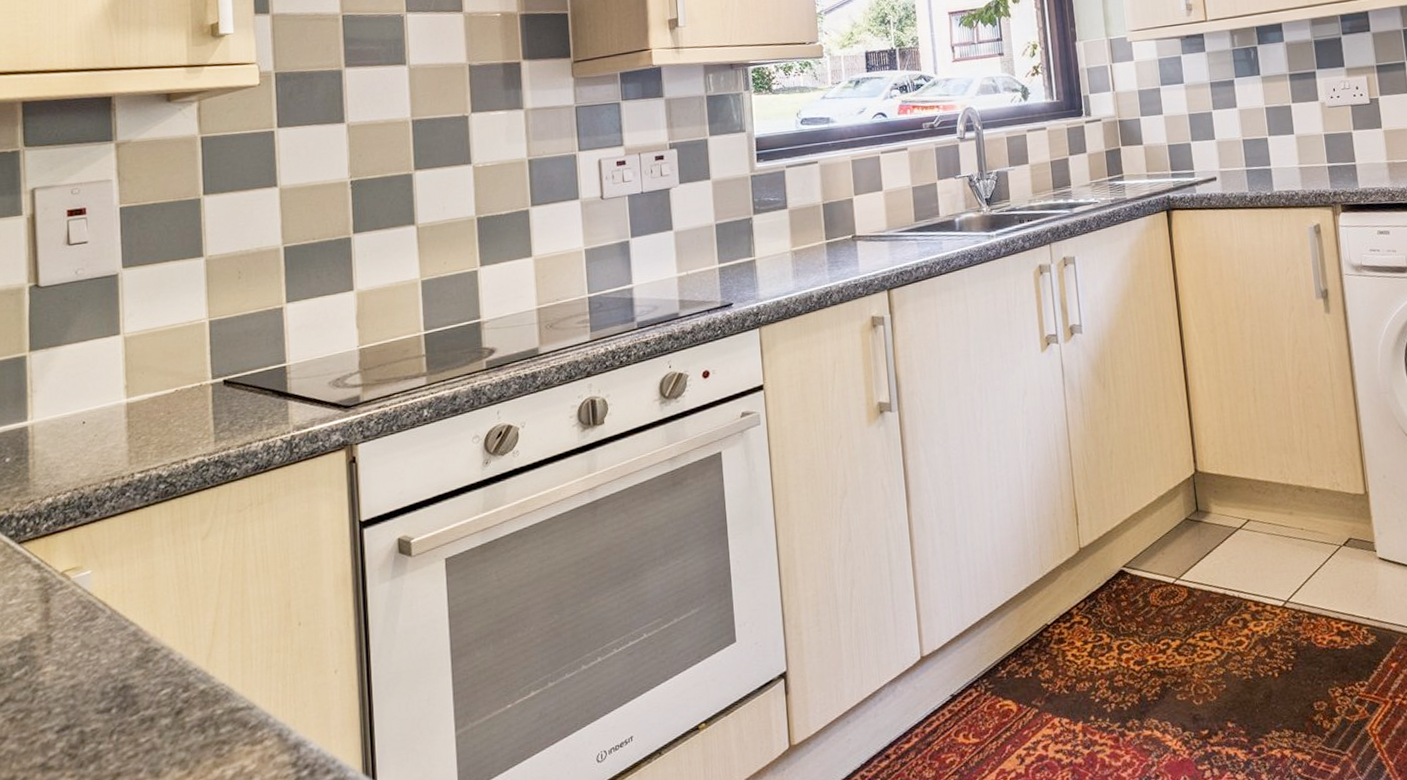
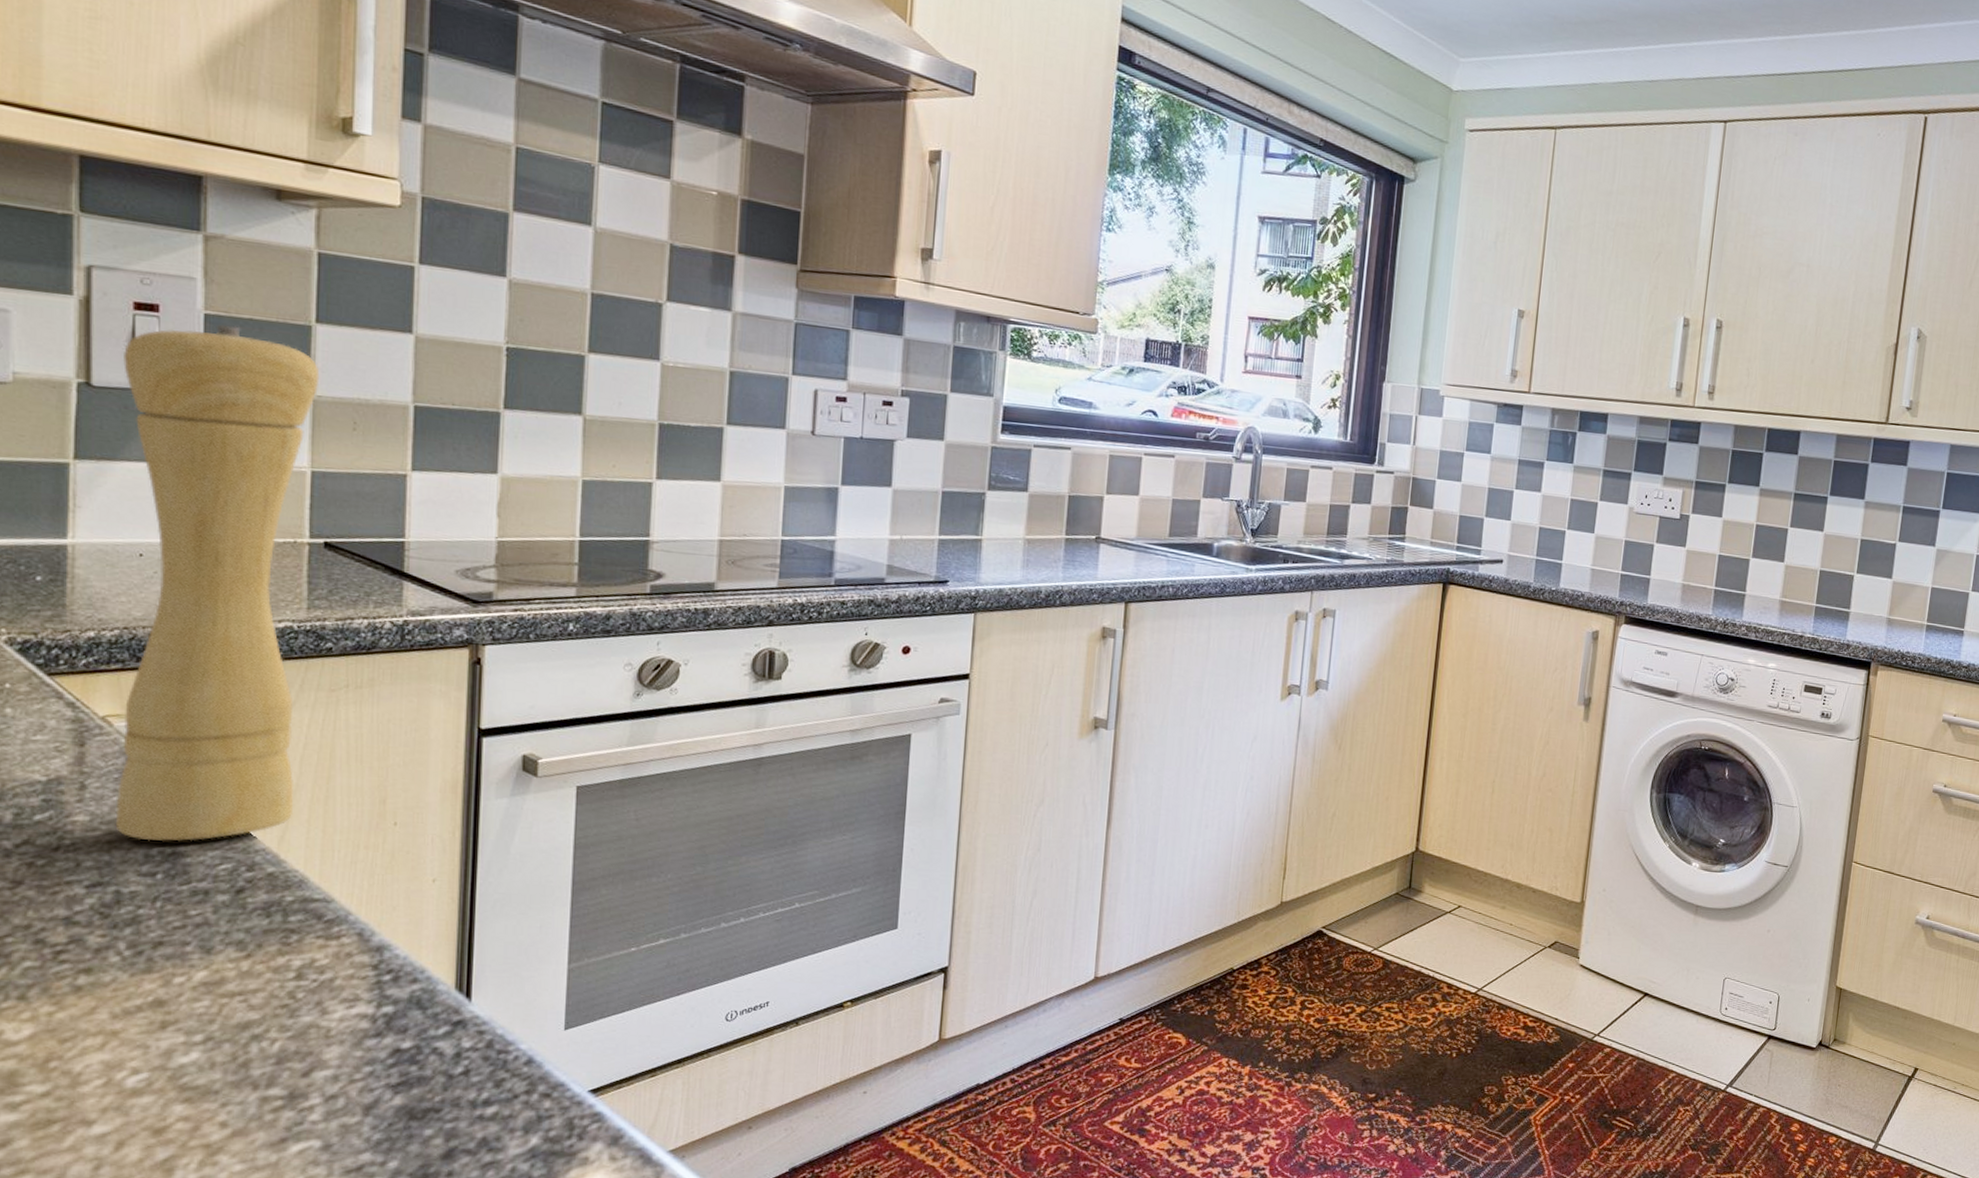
pepper mill: none [62,212,217,680] -> present [115,325,320,842]

